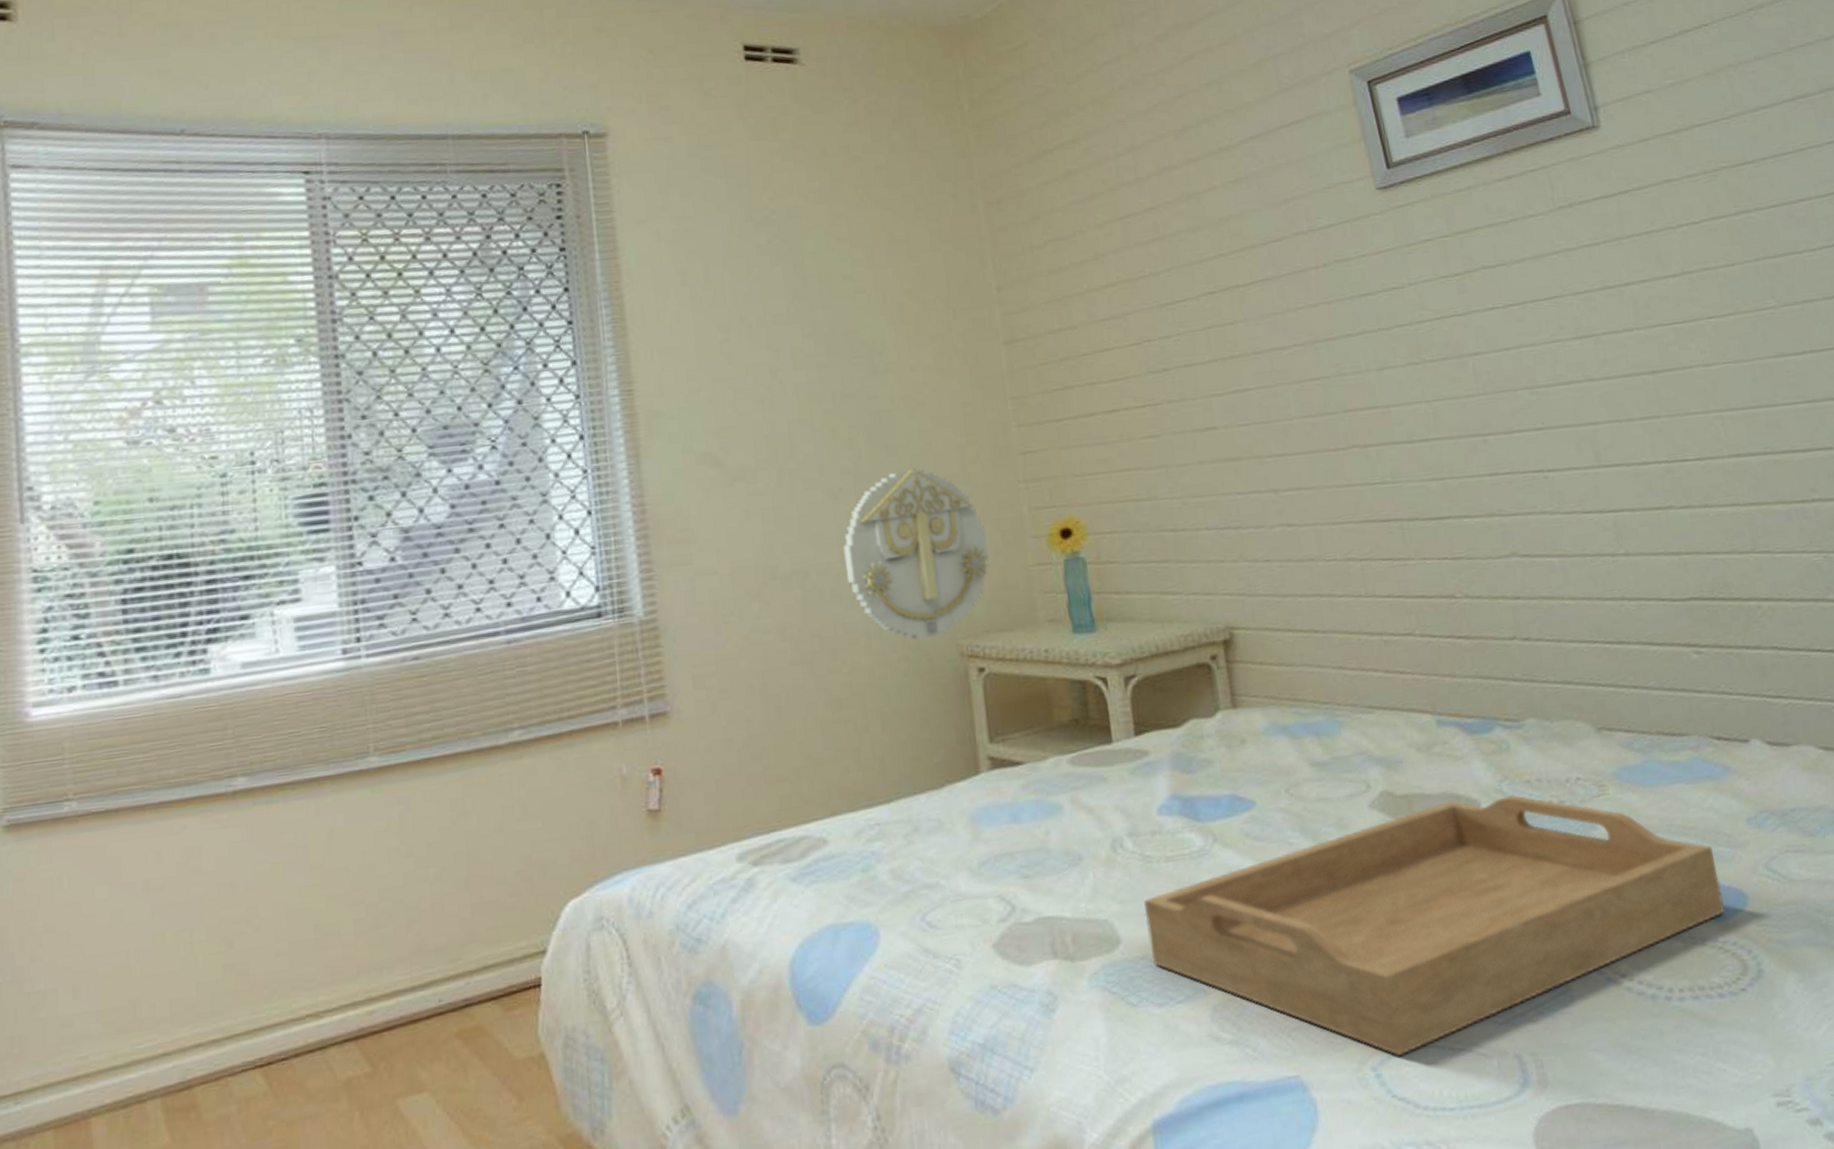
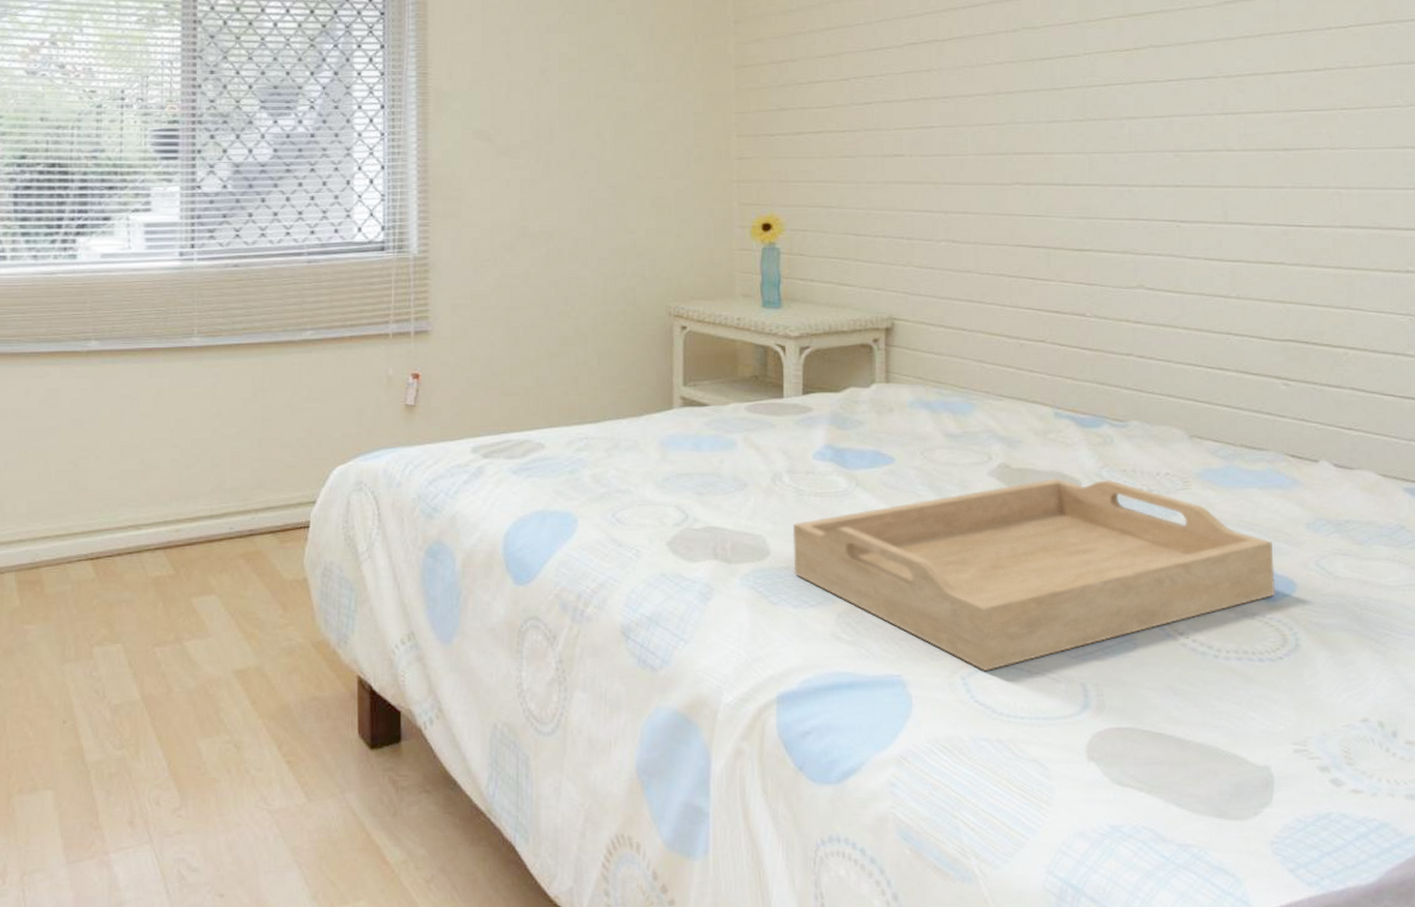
wall decoration: present [843,468,991,640] -> none [583,161,701,298]

